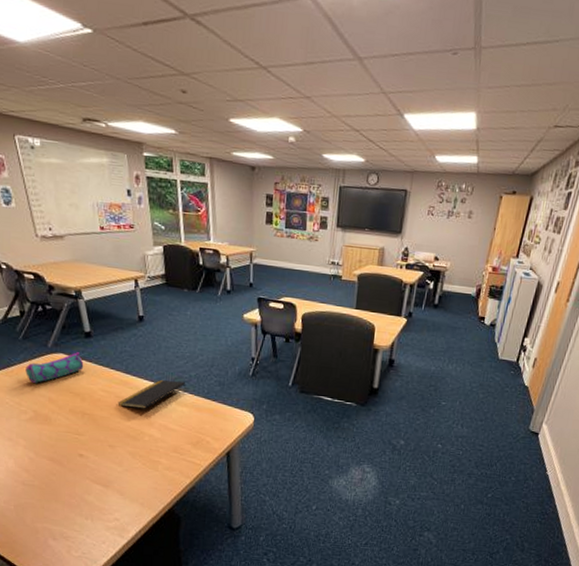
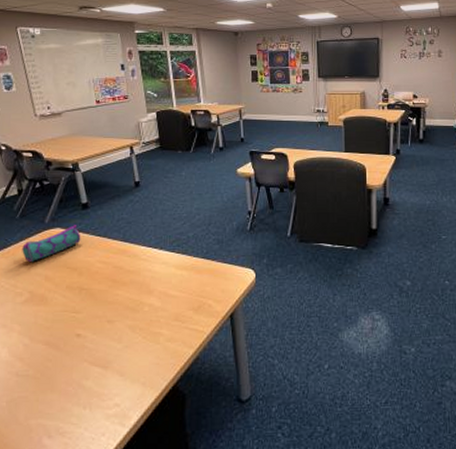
notepad: present [117,379,187,409] -> none [115,243,186,277]

